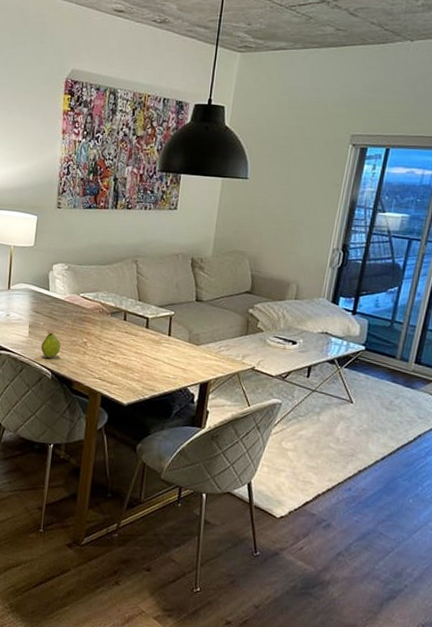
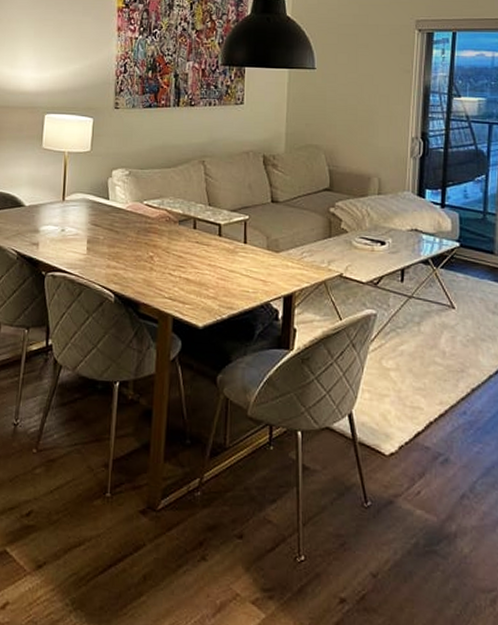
fruit: present [41,332,61,358] -> none [102,247,124,278]

